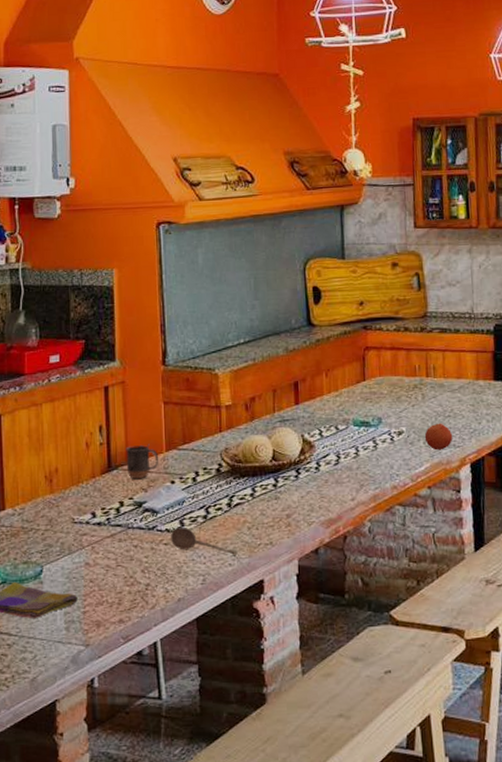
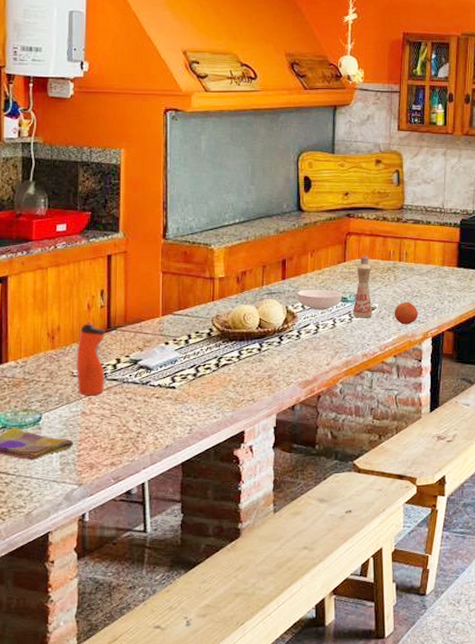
water bottle: none [76,461,108,544] -> present [76,321,105,395]
mug: present [126,444,159,479] -> none [124,308,155,339]
soupspoon: present [171,526,238,556] -> none [163,383,223,410]
serving bowl: none [313,414,365,437] -> present [297,290,343,309]
bottle: none [377,371,400,445] -> present [353,255,372,318]

